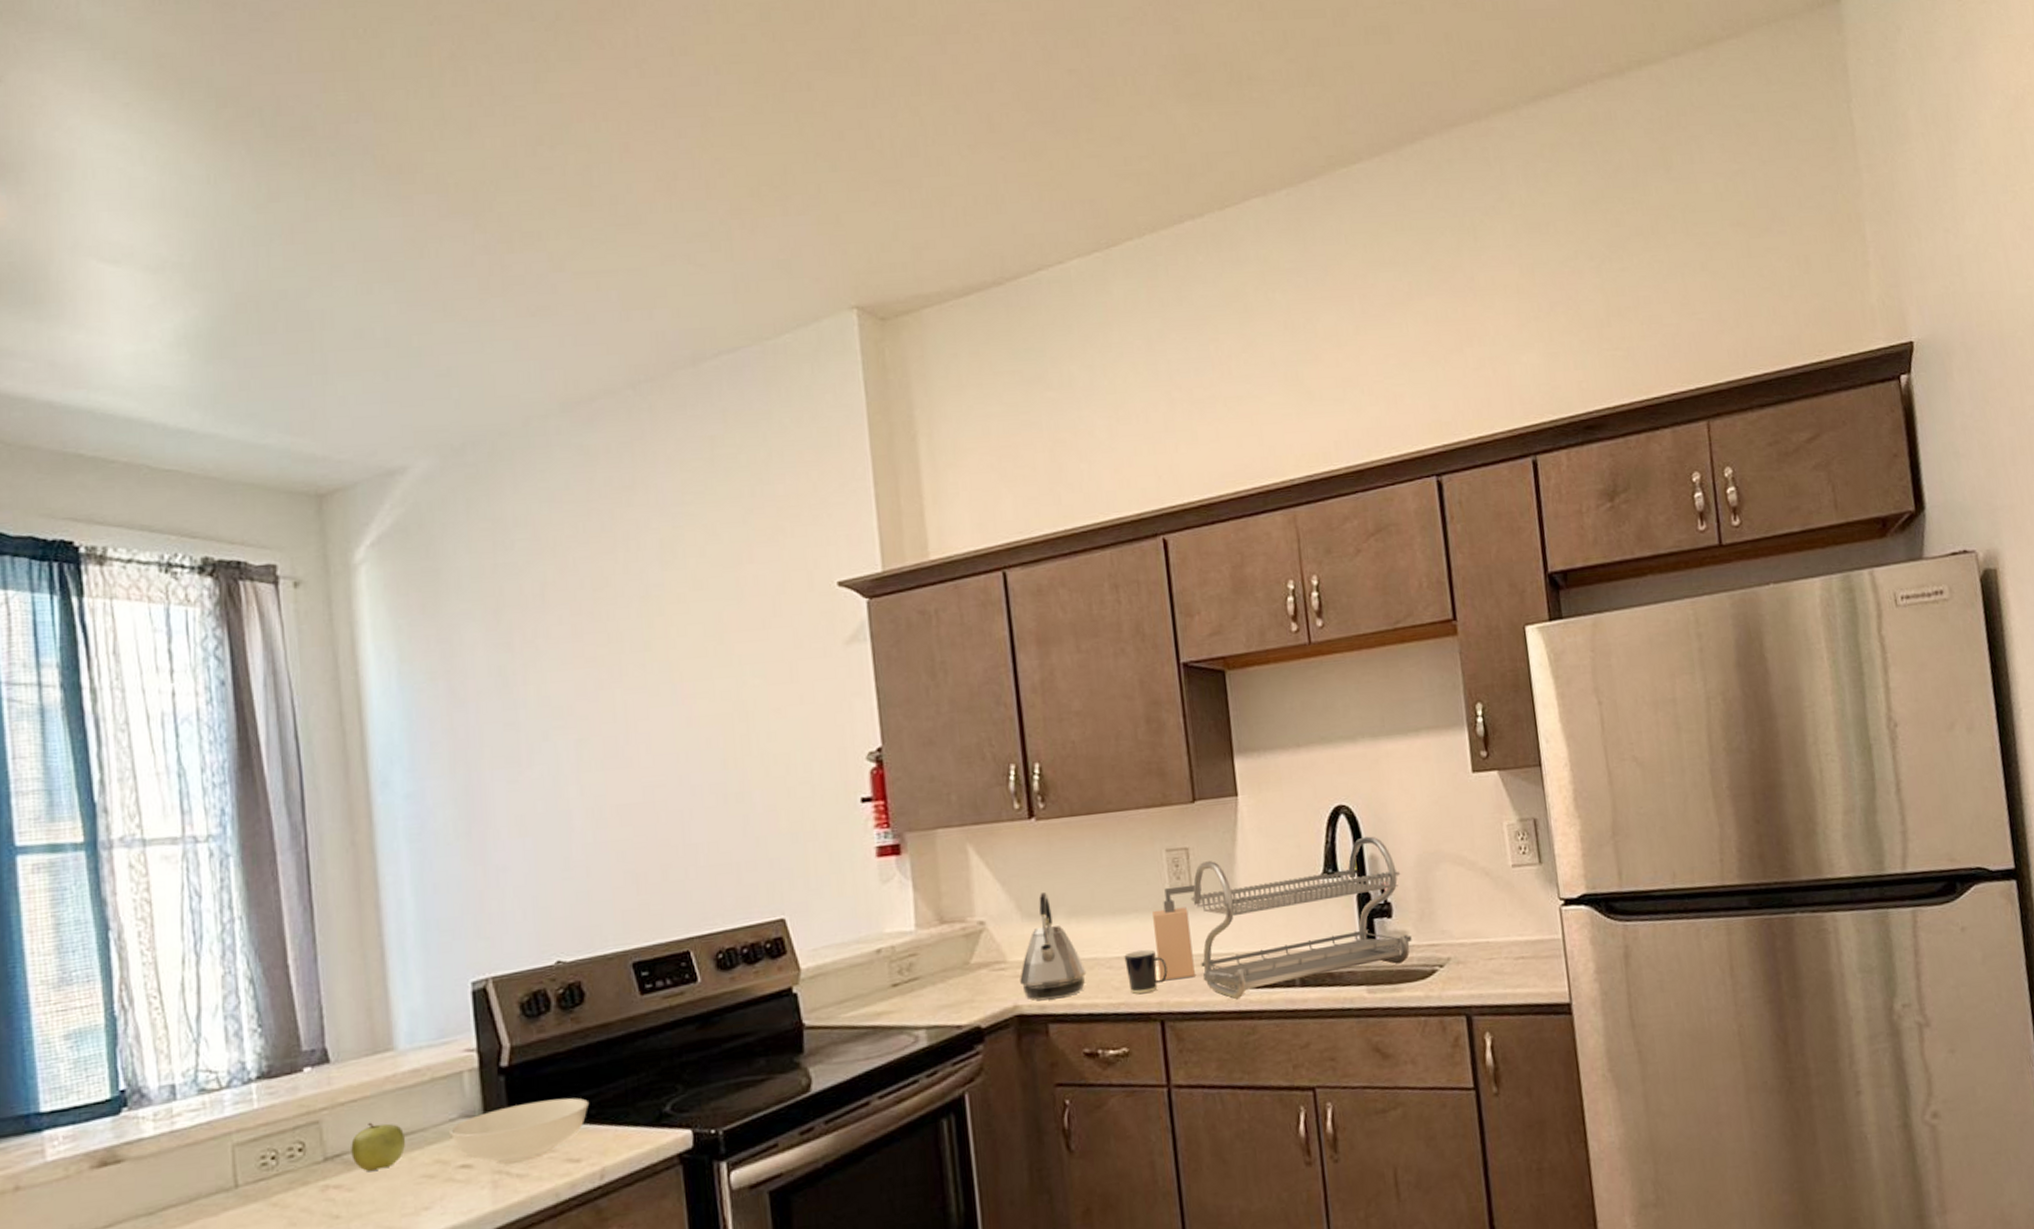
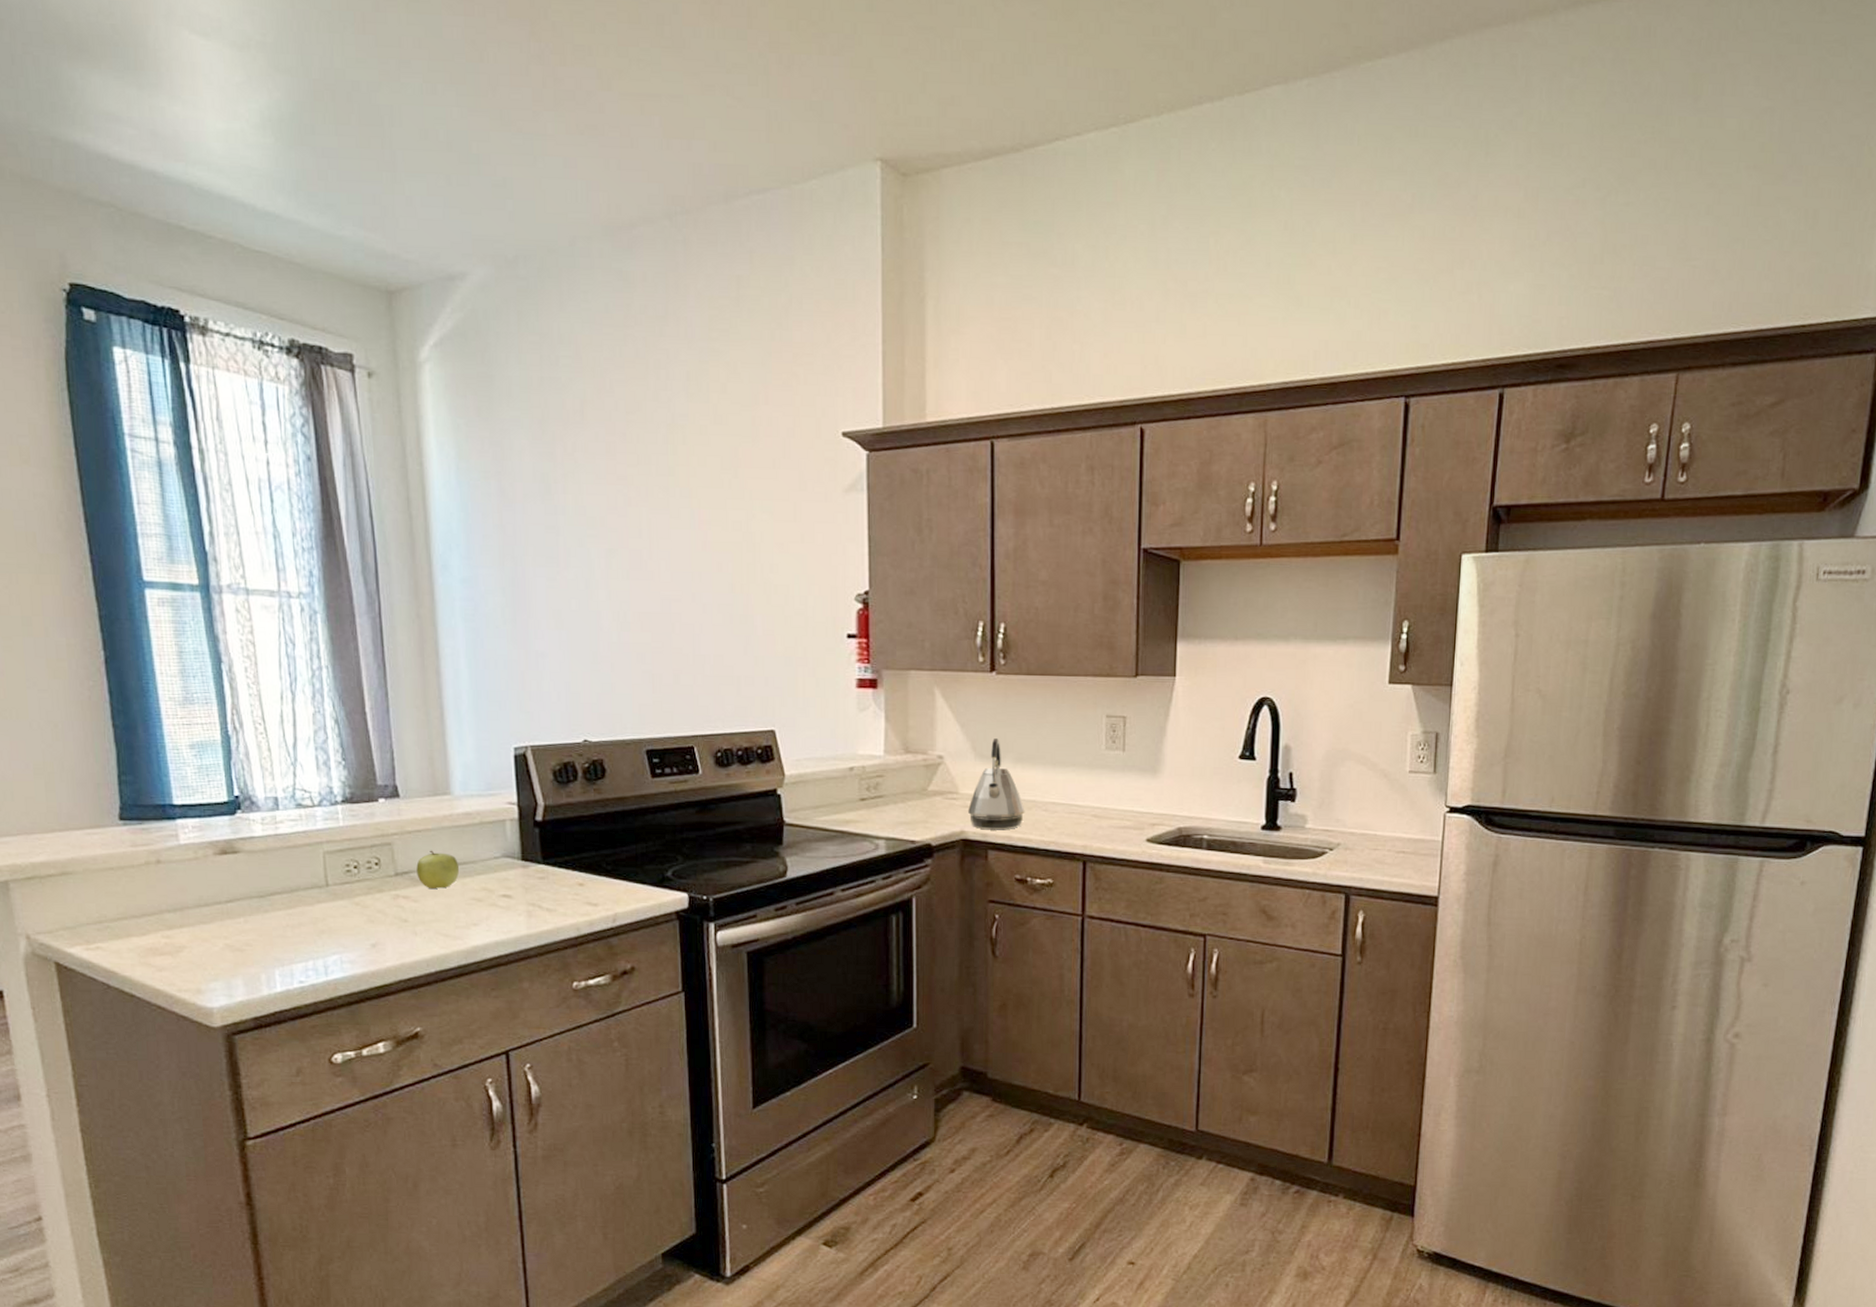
bowl: present [449,1097,590,1164] -> none [494,852,607,899]
mug: present [1124,950,1168,994] -> none [1059,800,1094,836]
soap dispenser: present [1152,884,1202,981] -> none [1087,748,1133,828]
dish rack: present [1191,836,1412,999] -> none [1123,728,1309,852]

